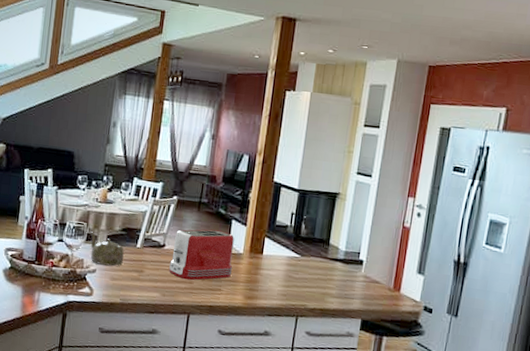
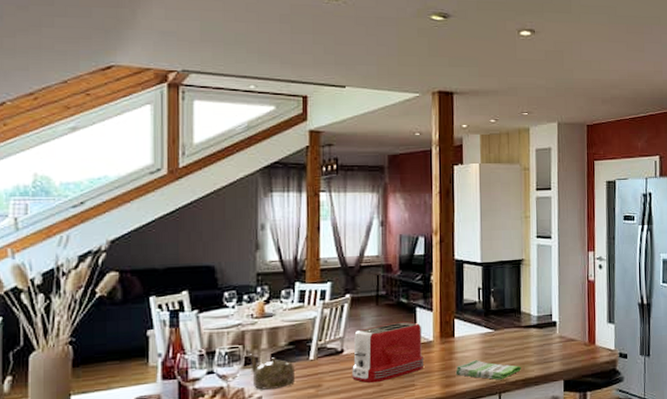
dish towel: none [258,279,321,305] -> present [455,360,521,380]

